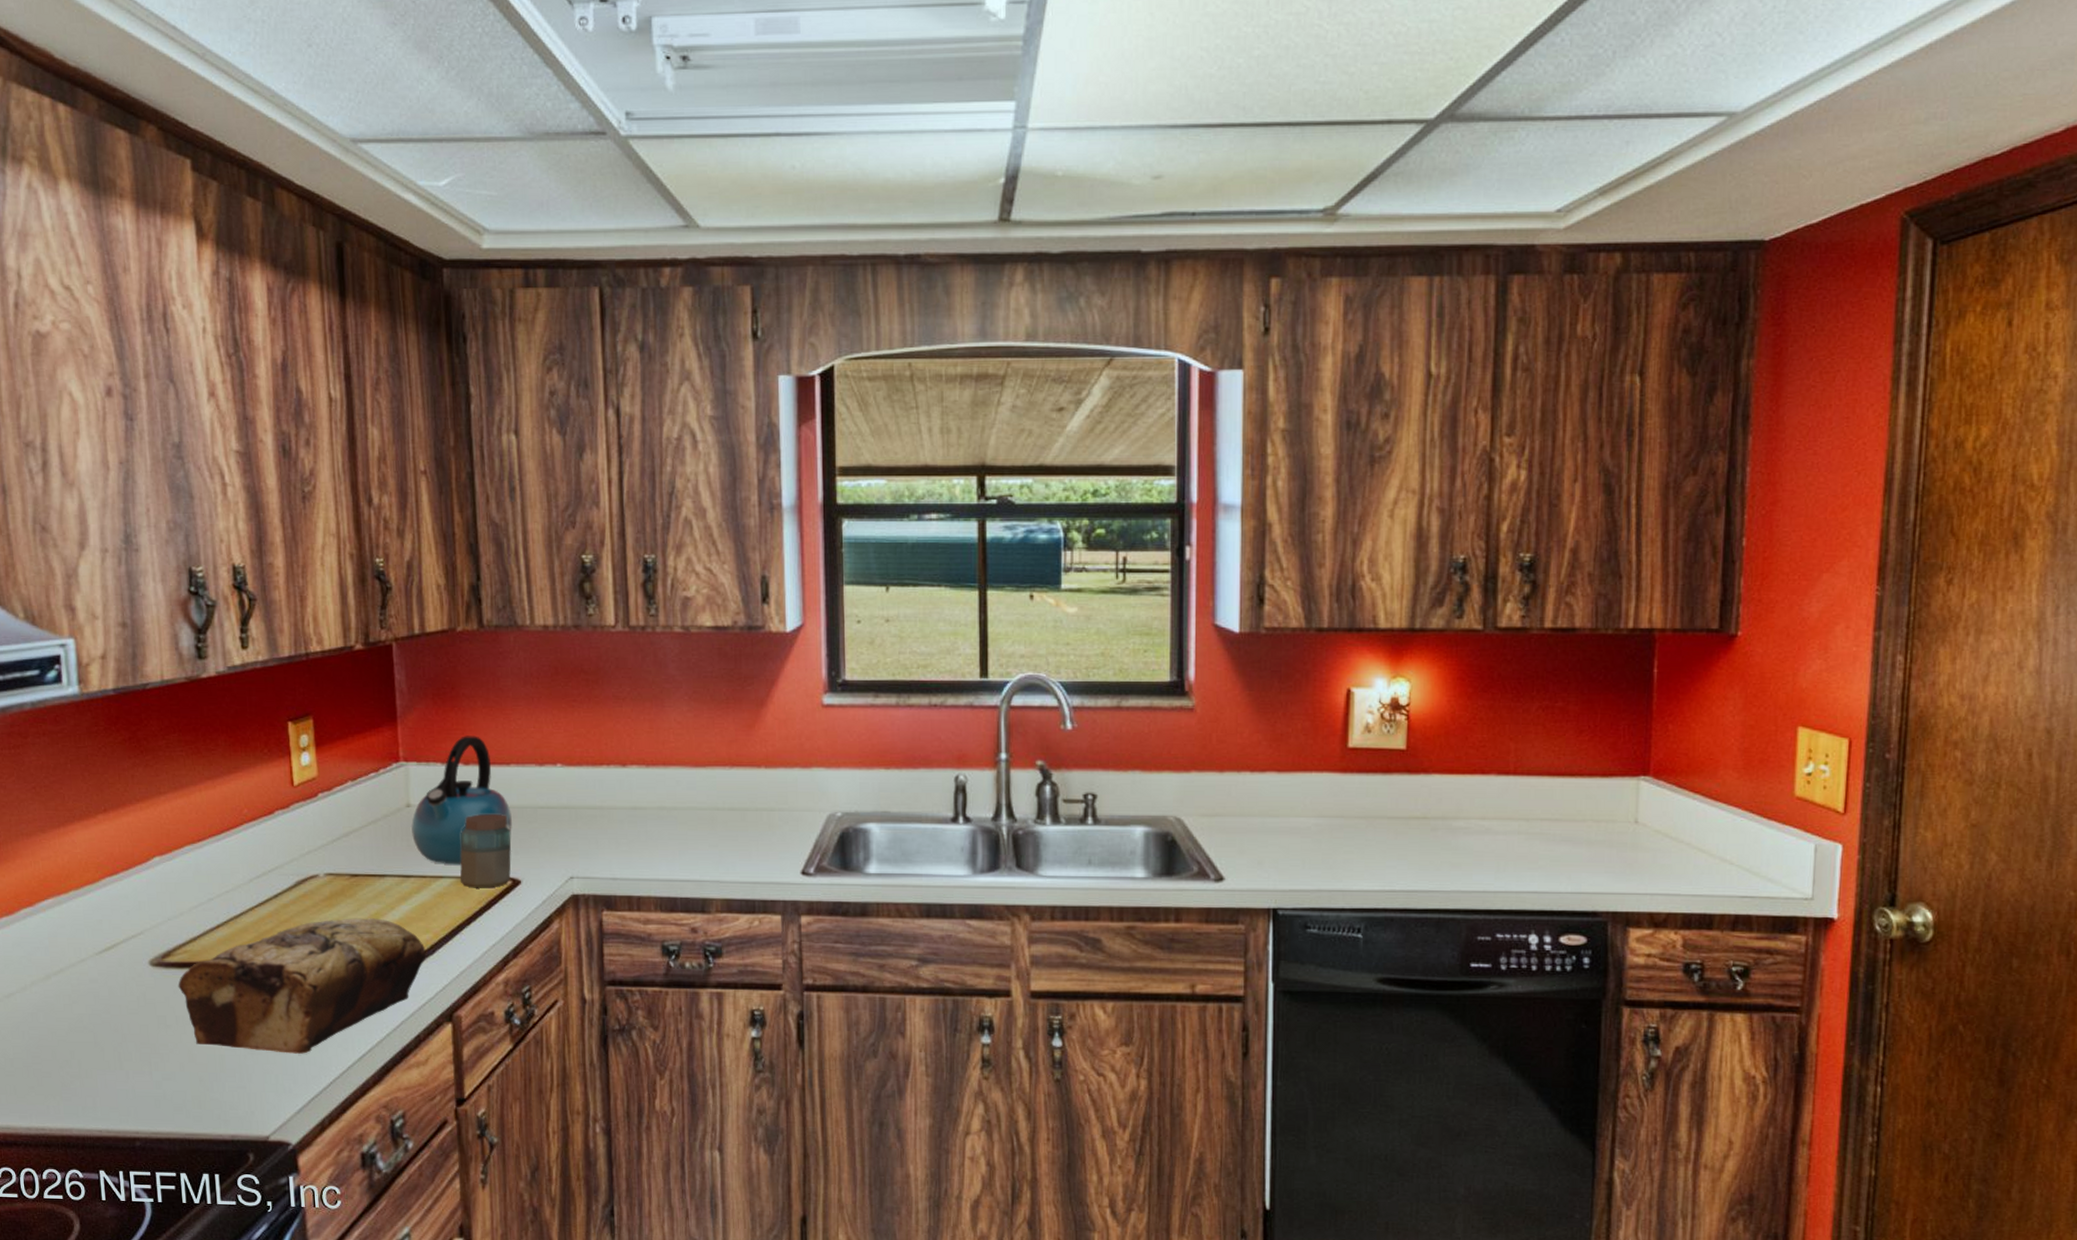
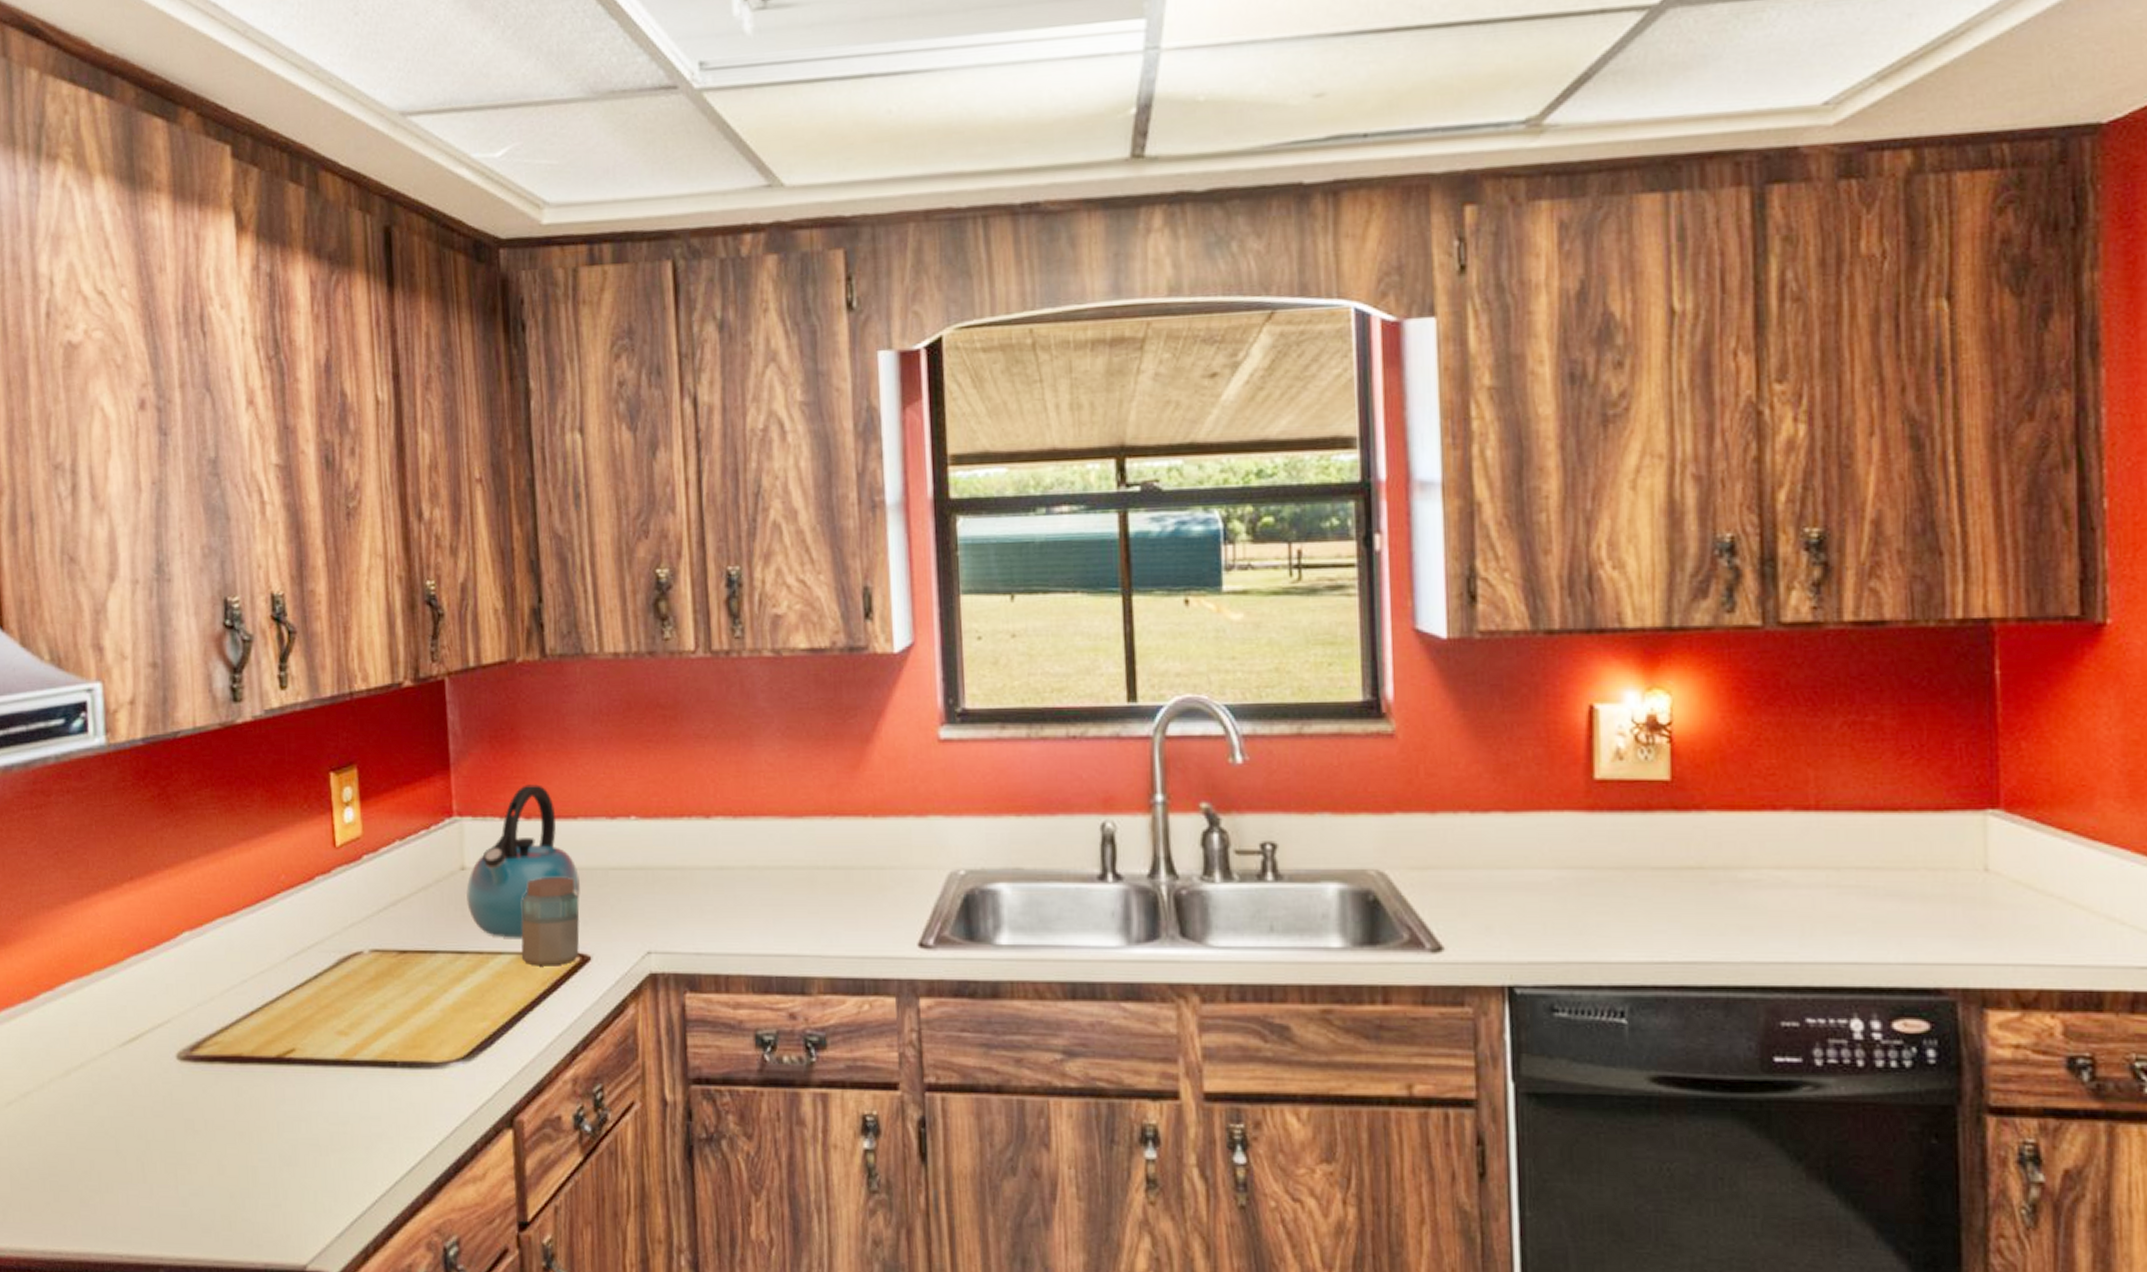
bread loaf: present [178,918,426,1054] -> none [207,1002,484,1166]

